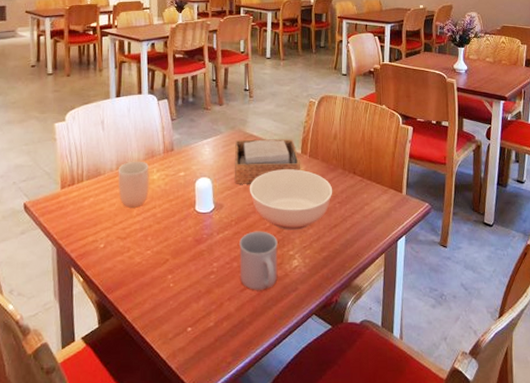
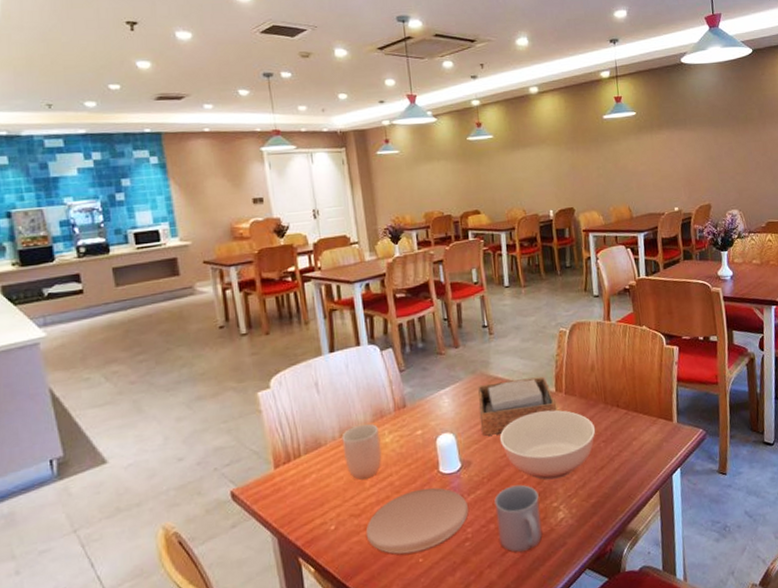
plate: none [128,223,216,279] -> present [365,487,469,556]

